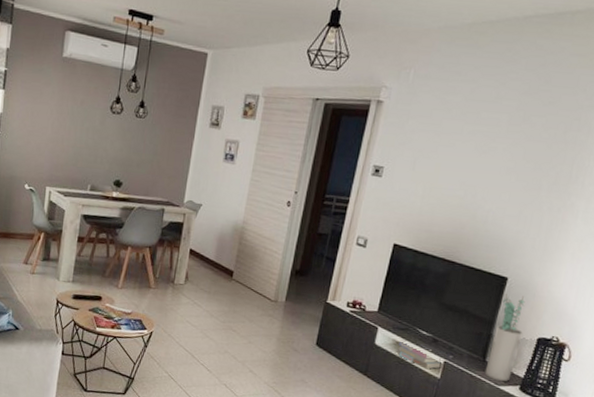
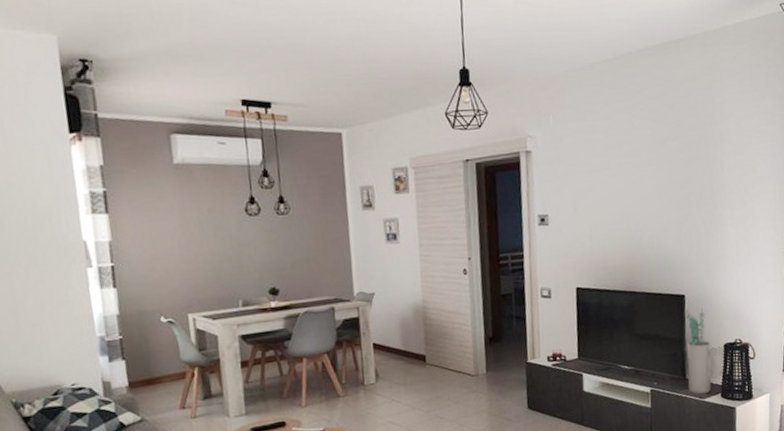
books: present [398,339,441,370] -> none [606,379,649,402]

